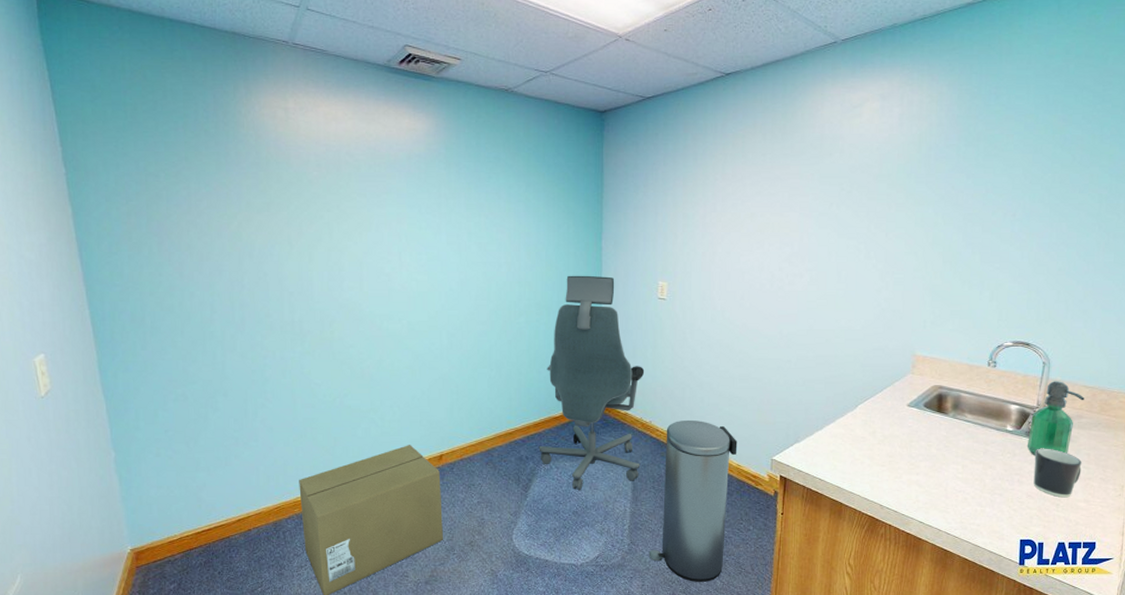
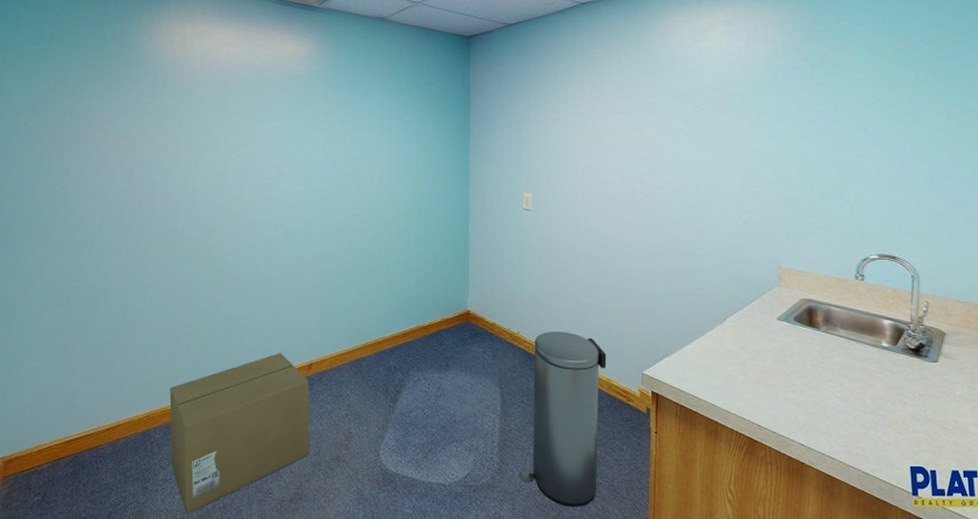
office chair: present [539,275,645,490] -> none [407,186,512,403]
soap dispenser: present [1027,381,1085,456] -> none [905,295,960,375]
mug: present [1033,448,1082,498] -> none [914,366,967,421]

